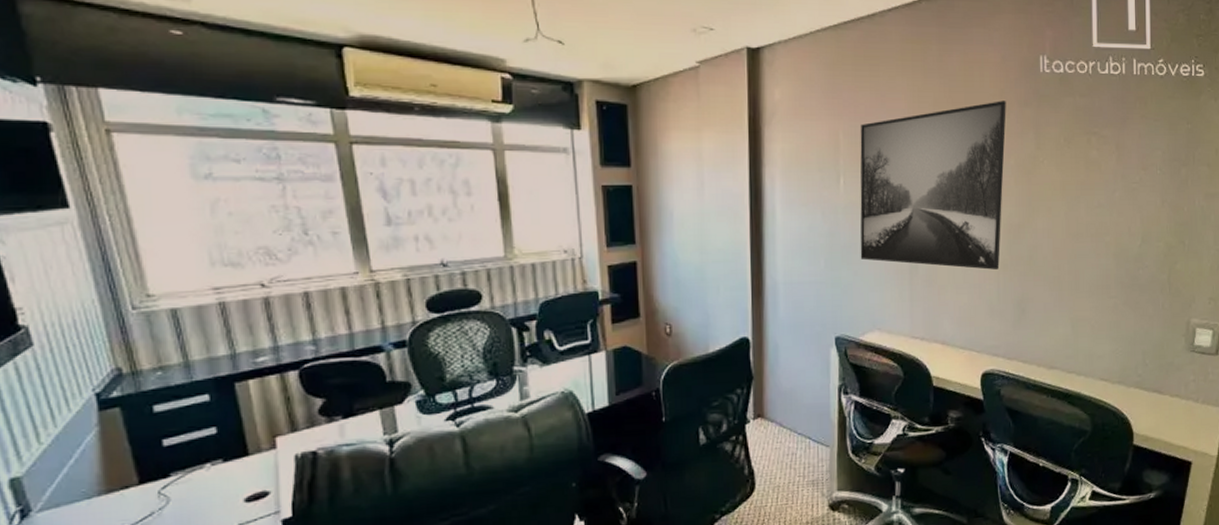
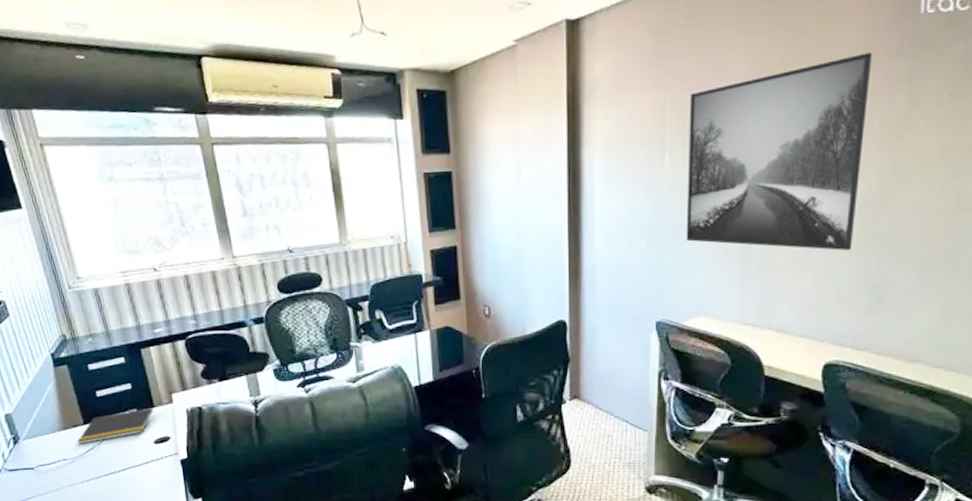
notepad: none [126,455,247,513] -> present [77,407,154,445]

